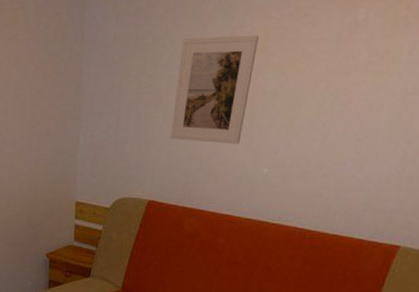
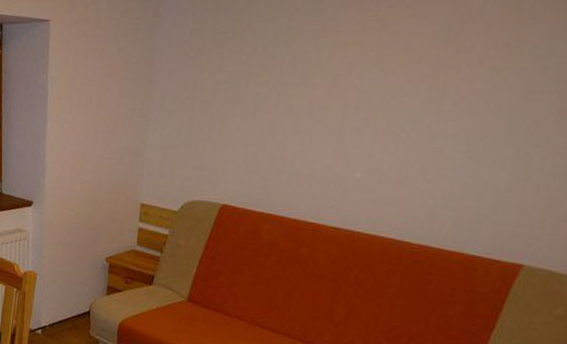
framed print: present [170,35,259,144] -> none [249,28,353,146]

